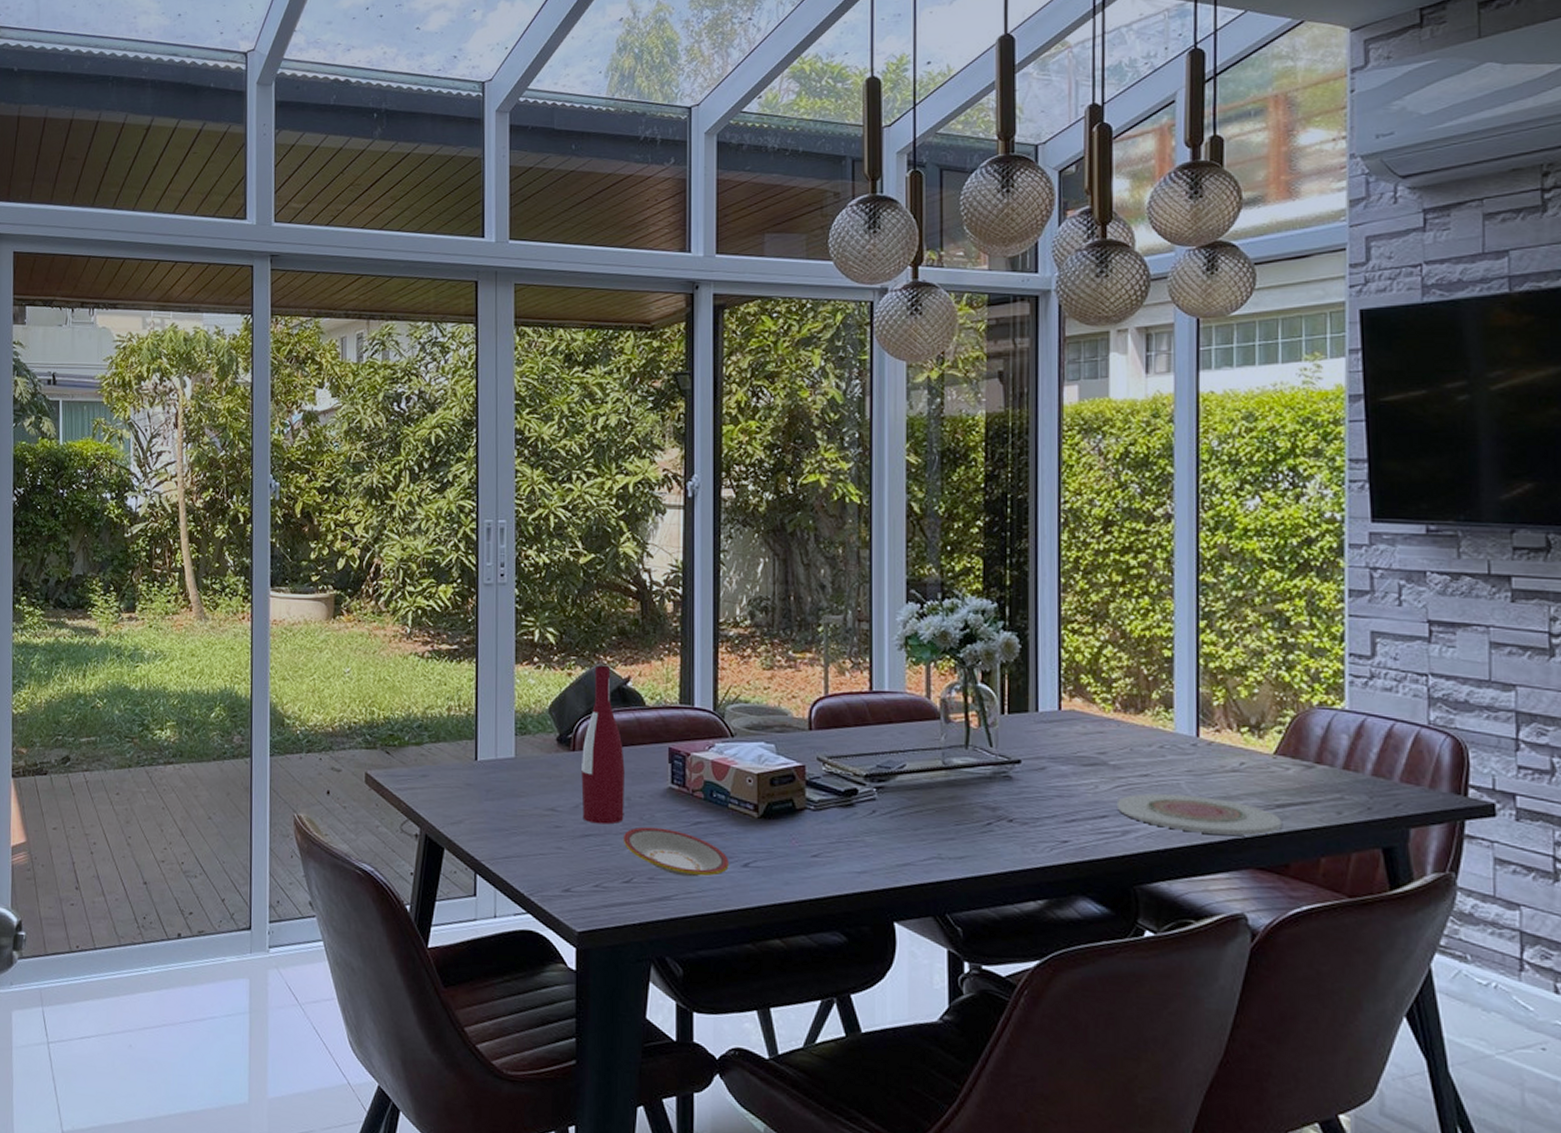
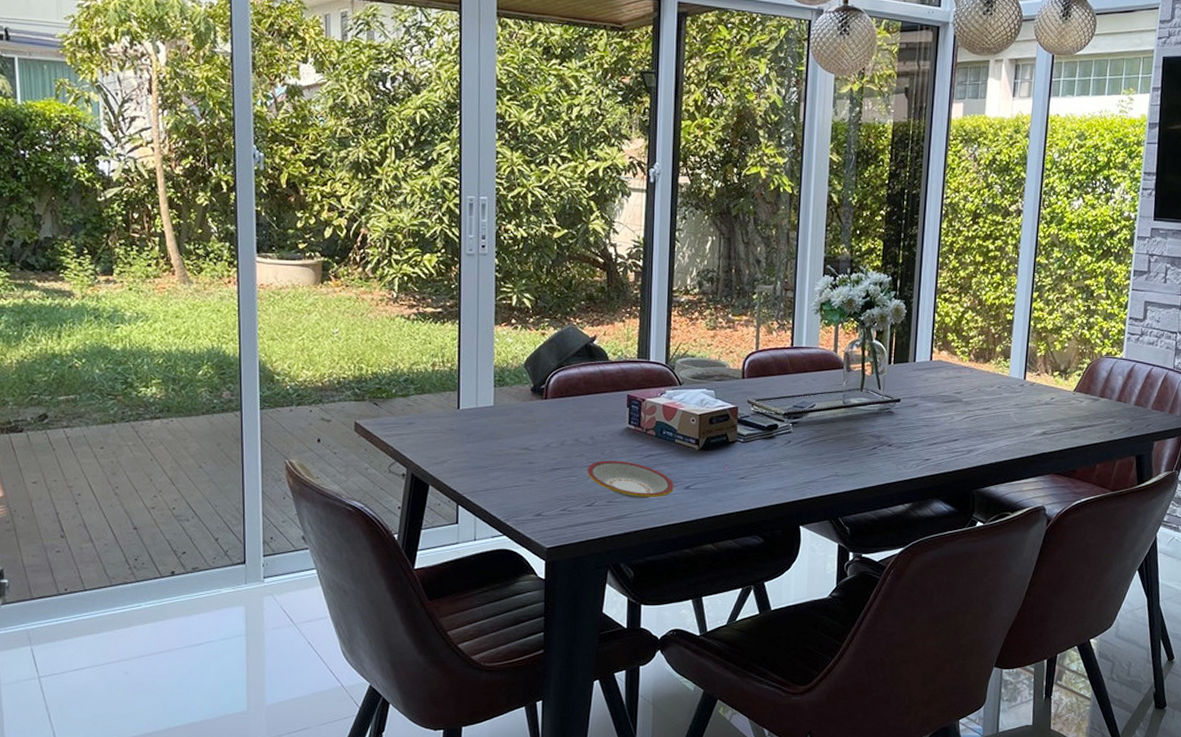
wine bottle: present [581,665,625,825] -> none [552,326,590,459]
plate: present [1116,793,1283,836] -> none [965,422,1075,450]

